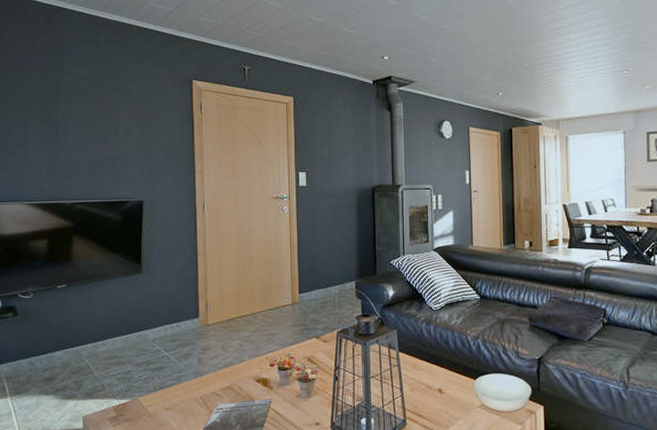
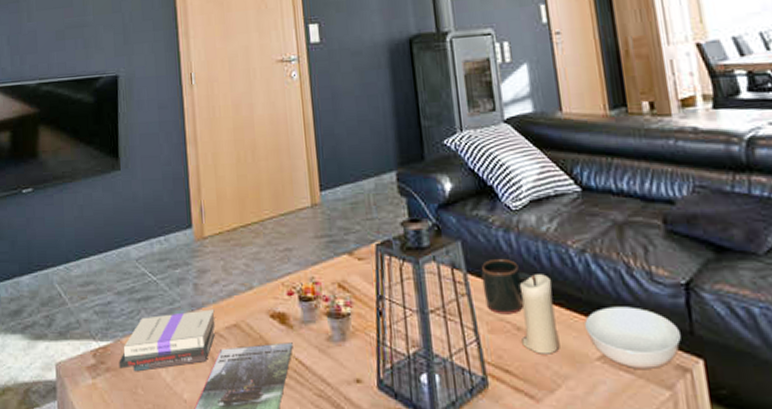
books: none [135,376,214,421] -> present [119,309,216,372]
mug: none [409,343,442,379] -> present [481,259,531,315]
candle: none [431,352,455,404] -> present [519,274,559,354]

